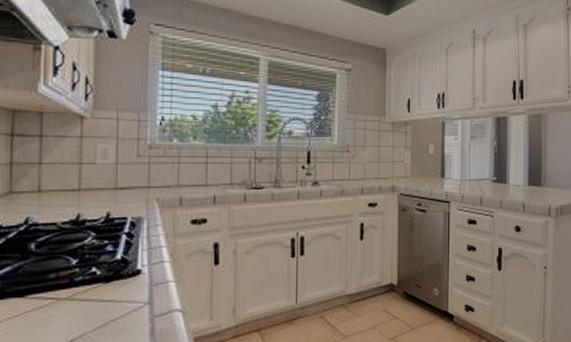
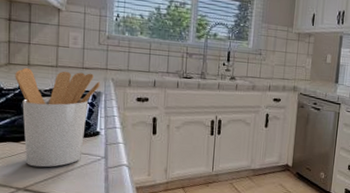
utensil holder: none [19,194,141,329] -> present [15,67,101,168]

